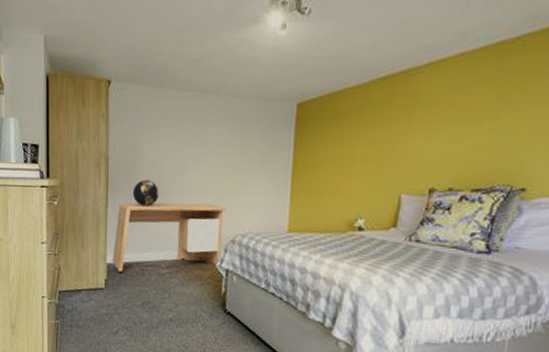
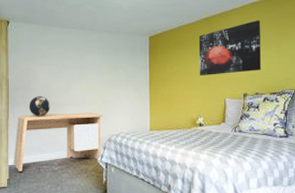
wall art: none [365,80,470,161] -> present [198,20,261,75]

